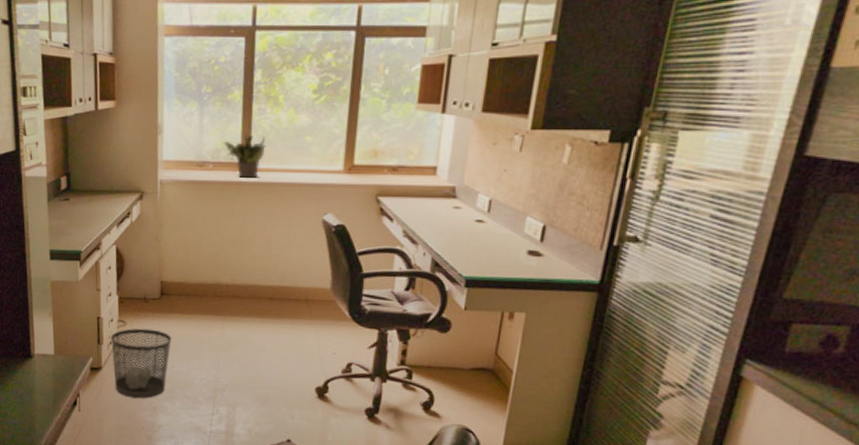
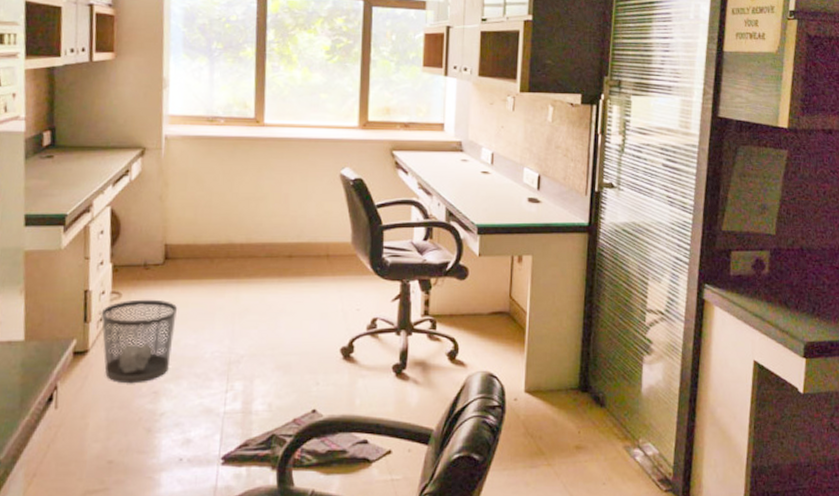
potted plant: present [222,133,266,179] -> none [235,89,281,135]

